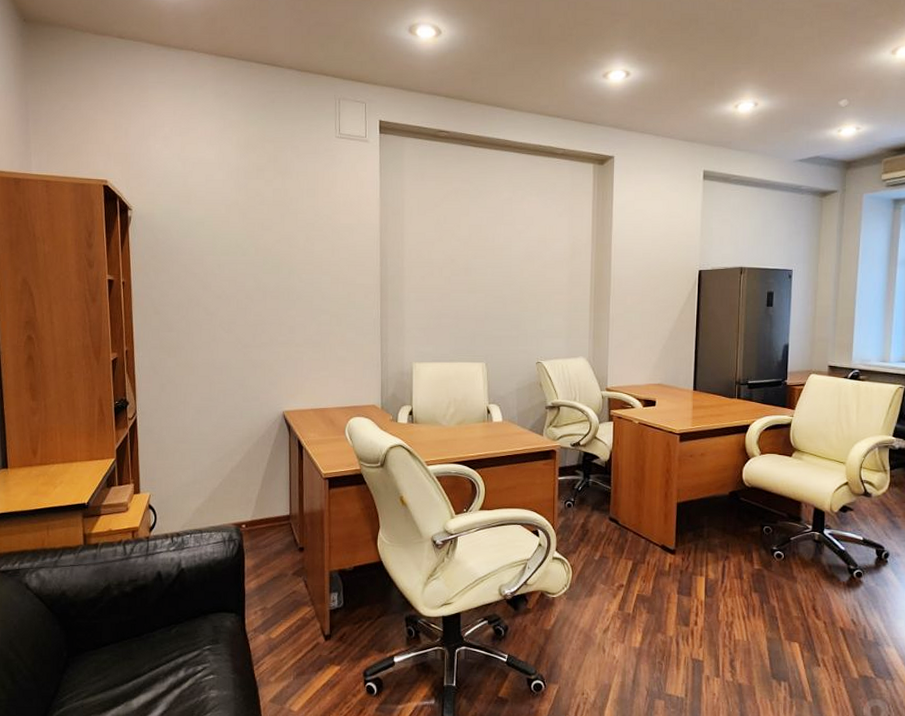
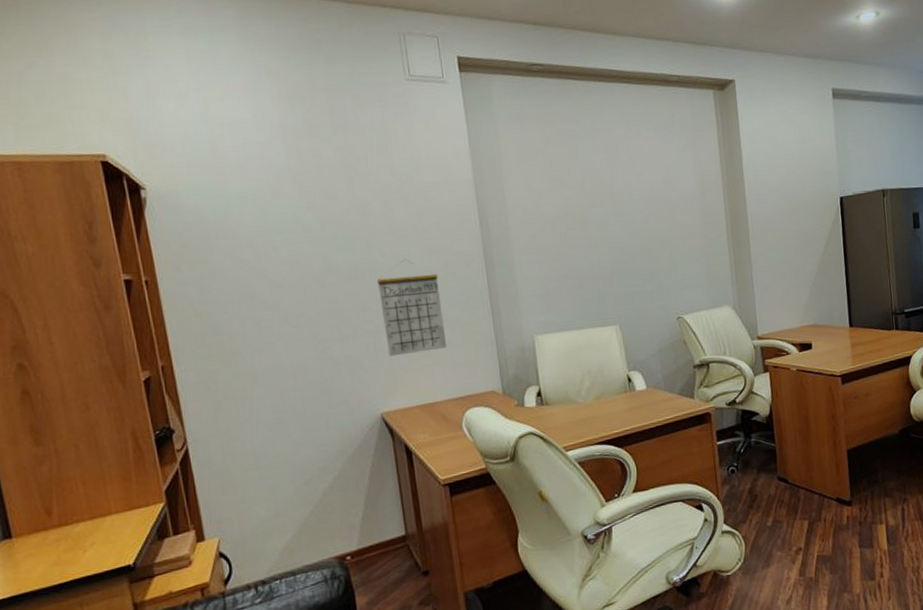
calendar: none [293,286,342,366] -> present [376,259,447,357]

